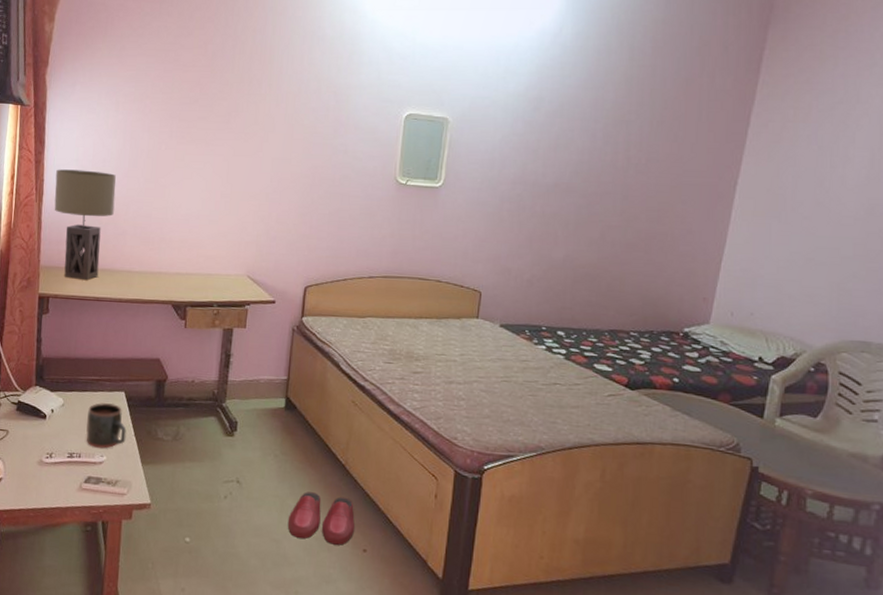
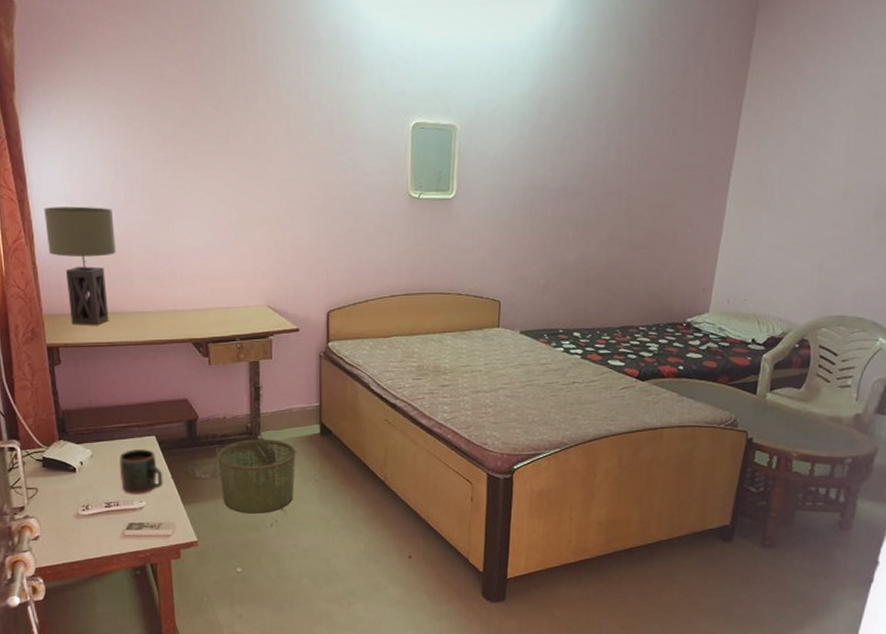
basket: none [180,405,260,484] -> present [215,438,297,514]
slippers: present [287,492,355,545] -> none [334,510,399,555]

